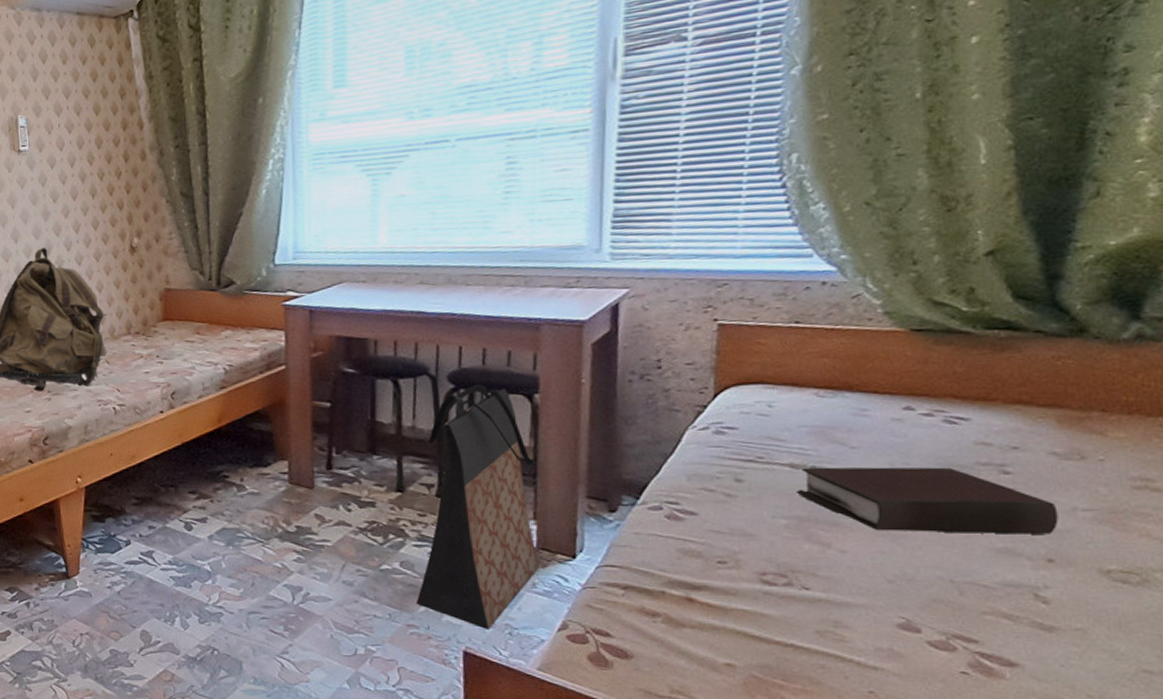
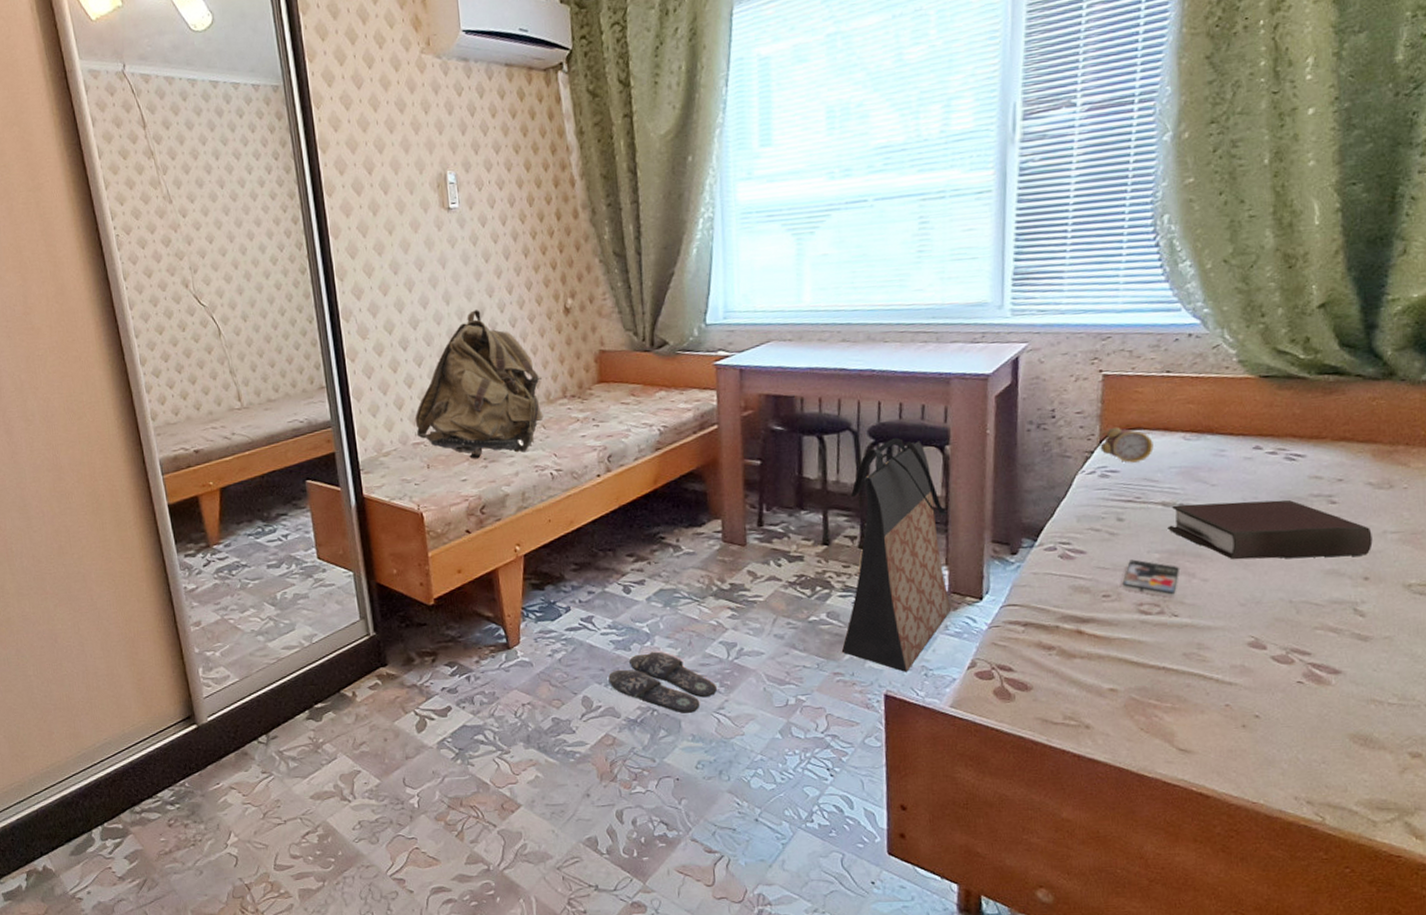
slippers: none [168,590,281,655] -> present [608,651,717,713]
alarm clock: none [709,380,779,420] -> present [1095,427,1154,463]
smartphone: none [739,524,813,569] -> present [1121,559,1181,598]

